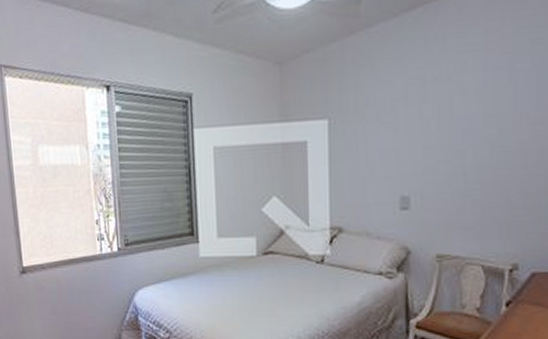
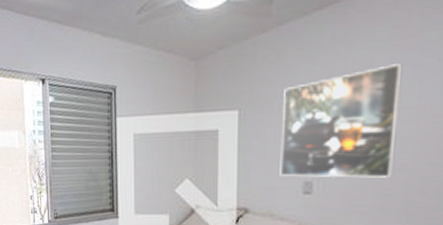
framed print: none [374,69,497,192] -> present [280,64,403,178]

